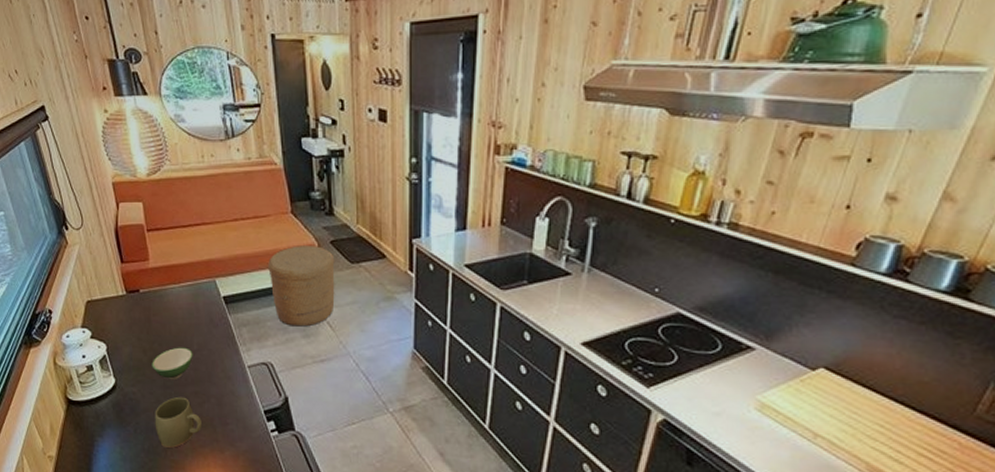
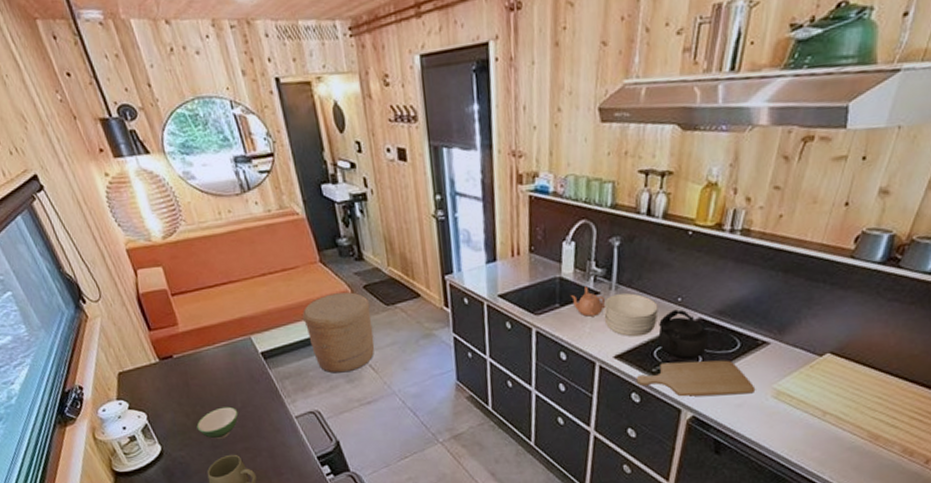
teapot: none [539,266,577,298] -> present [570,286,606,317]
bowl: none [574,277,633,325] -> present [603,293,658,337]
chopping board: none [604,356,737,403] -> present [636,360,756,397]
kettle: none [631,300,687,356] -> present [658,309,709,360]

